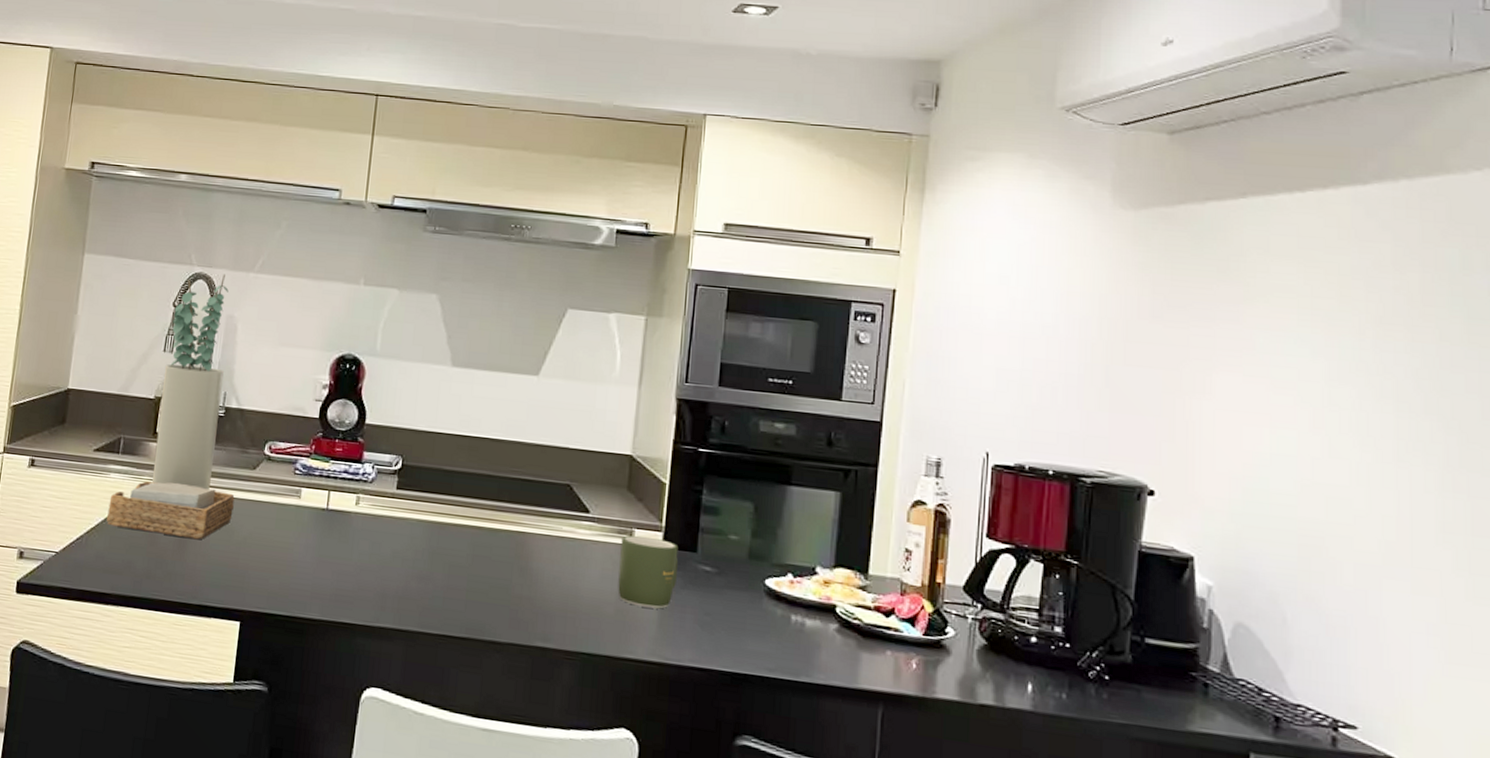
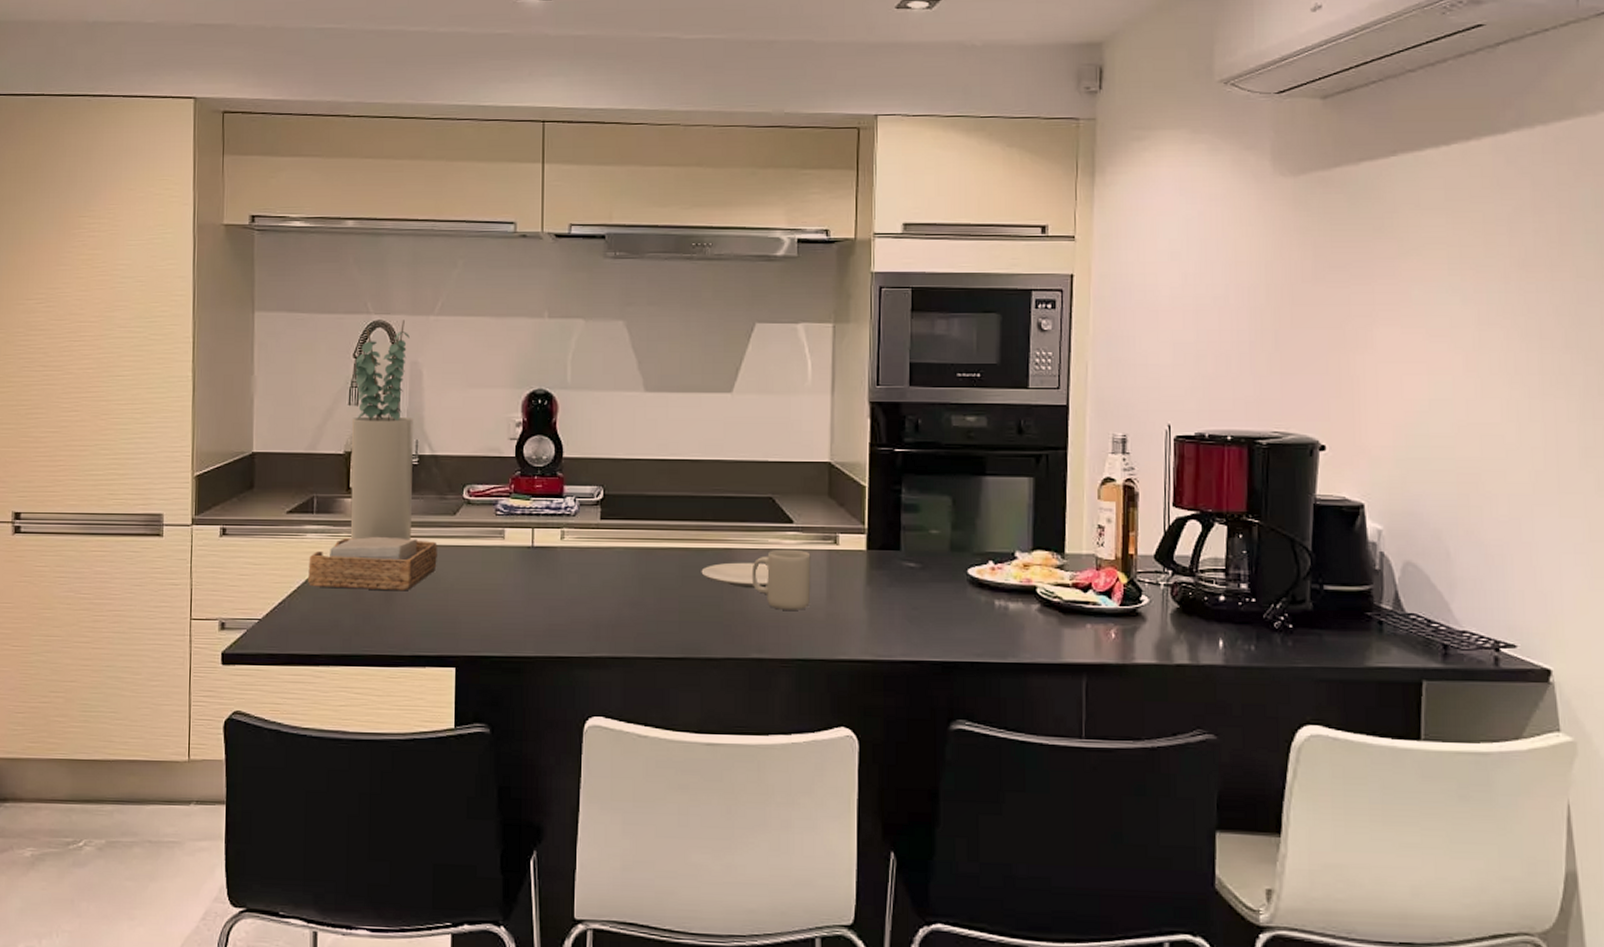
plate: none [492,546,561,576] -> present [701,562,768,589]
cup: none [542,538,605,603] -> present [751,549,811,610]
mug: present [618,535,679,609] -> none [827,540,883,609]

